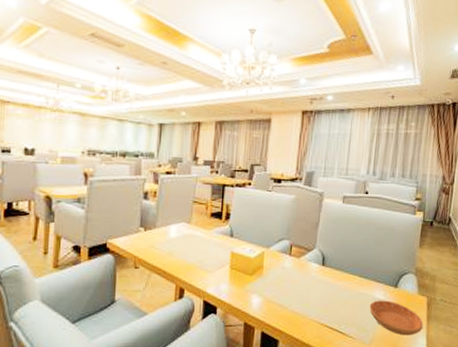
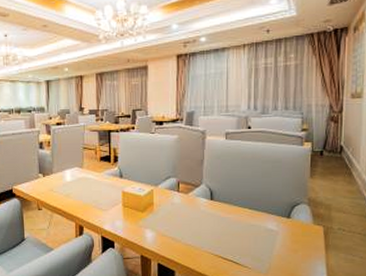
saucer: present [369,300,424,336] -> none [262,231,322,265]

